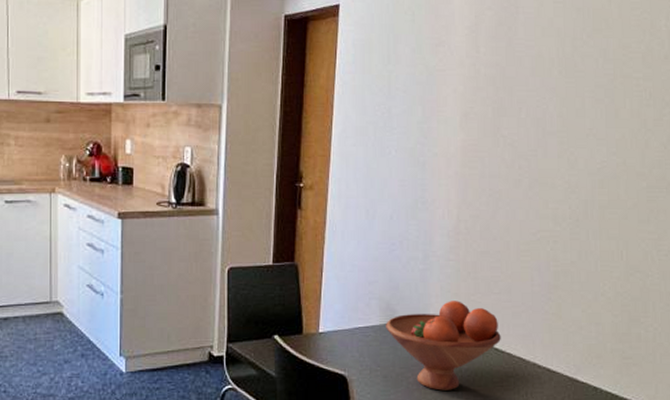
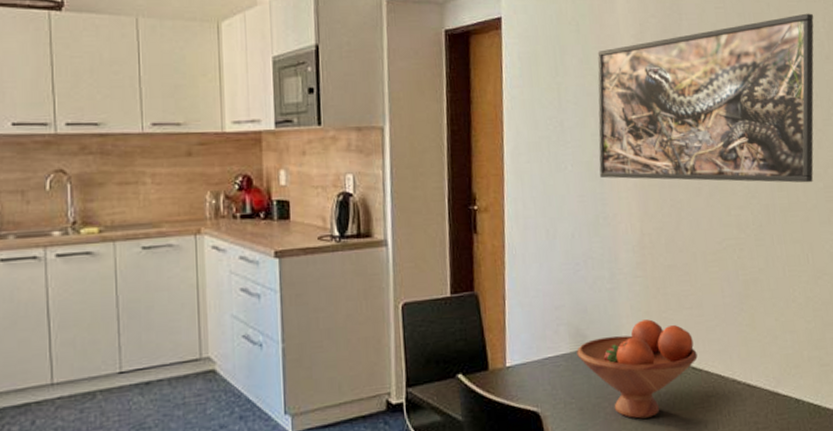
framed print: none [422,11,656,182] -> present [597,13,814,183]

